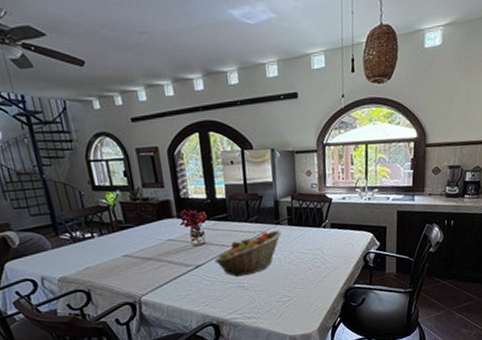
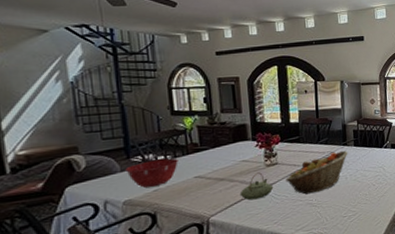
mixing bowl: none [56,235,106,265] -> present [125,158,178,188]
teapot: none [168,252,203,281] -> present [239,172,274,201]

